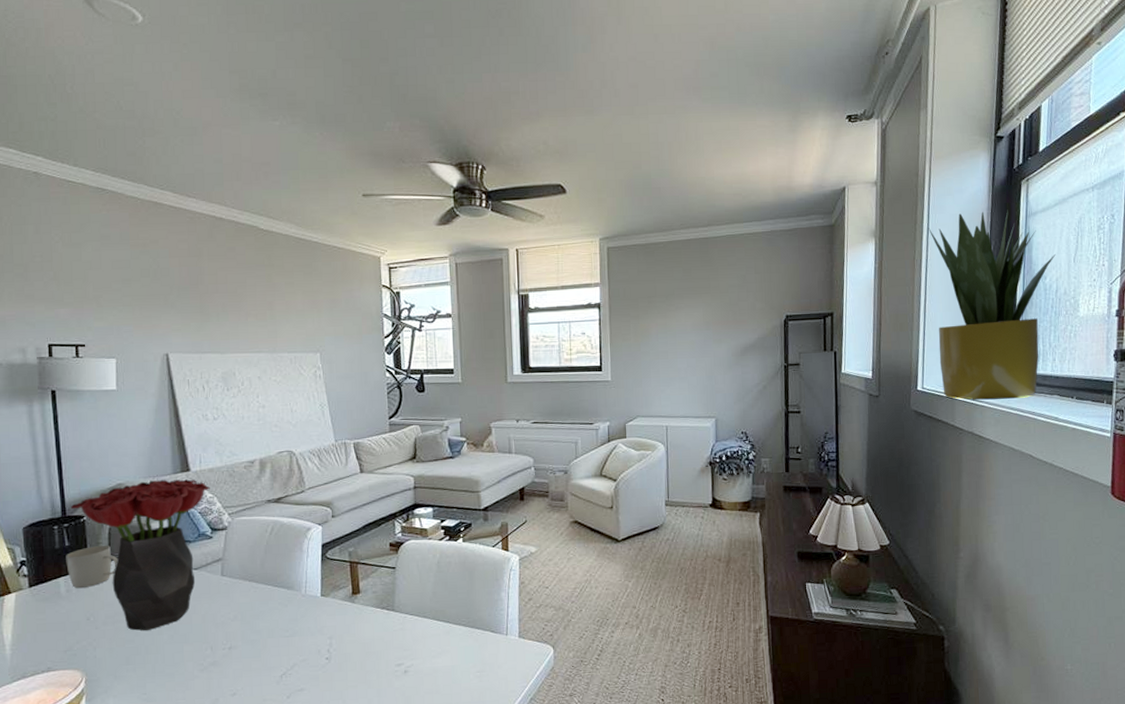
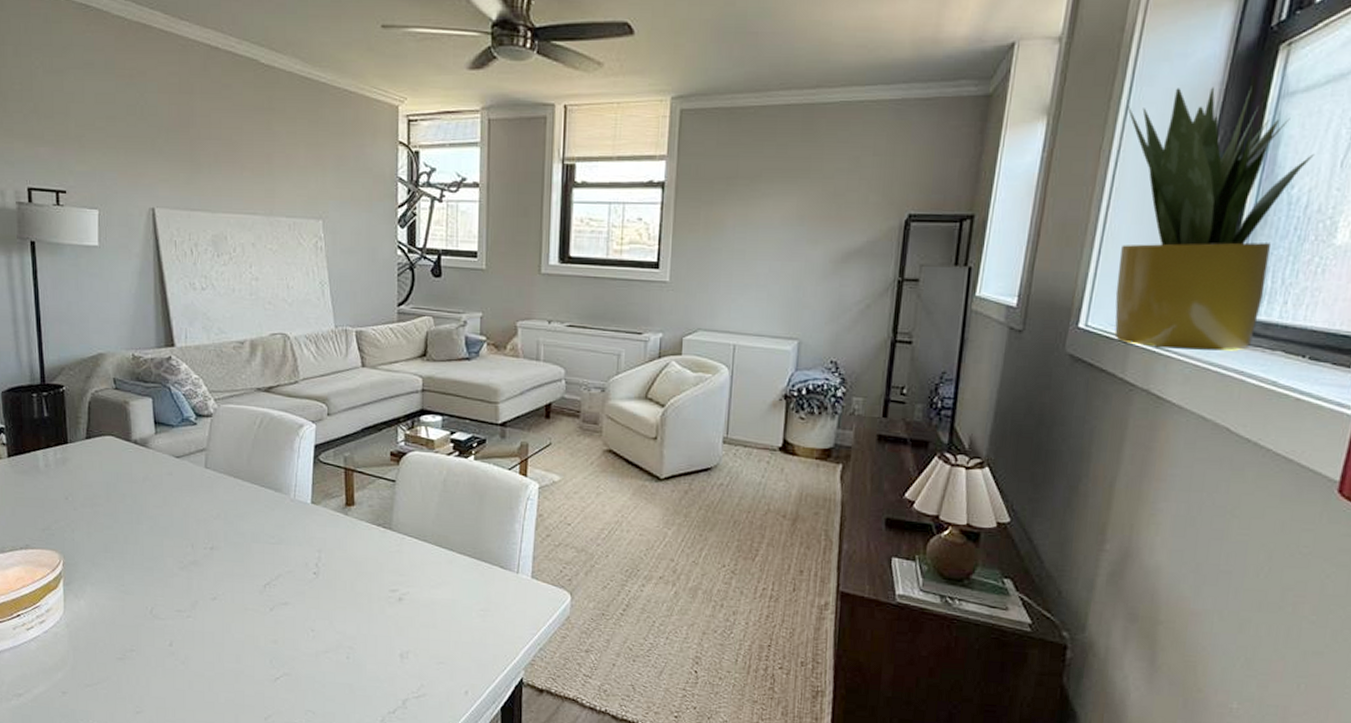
mug: present [66,545,118,589] -> none [44,419,98,465]
bouquet: present [70,479,210,631] -> none [49,353,196,518]

